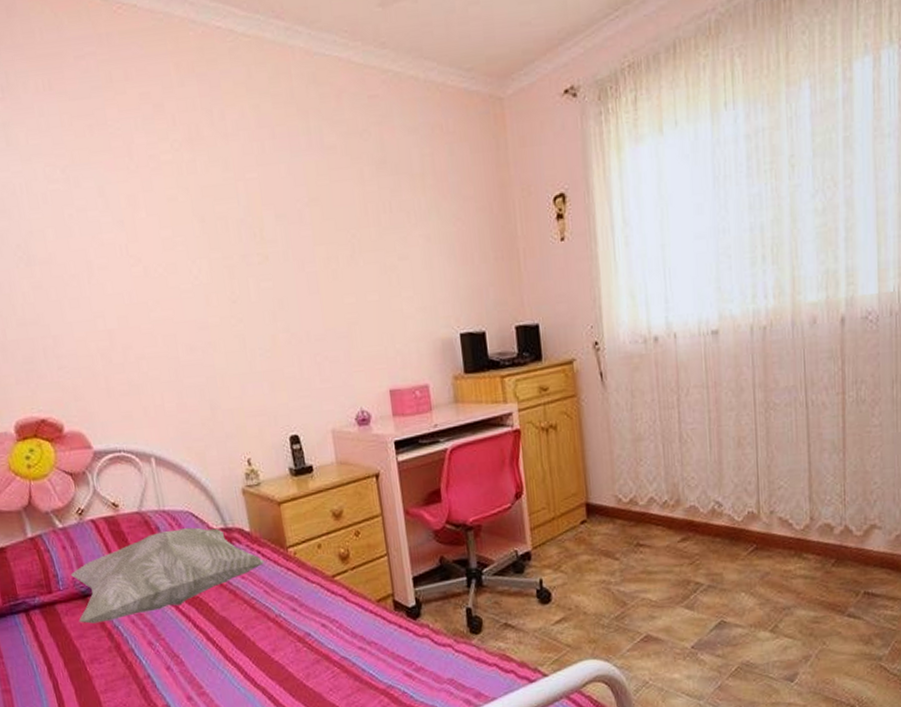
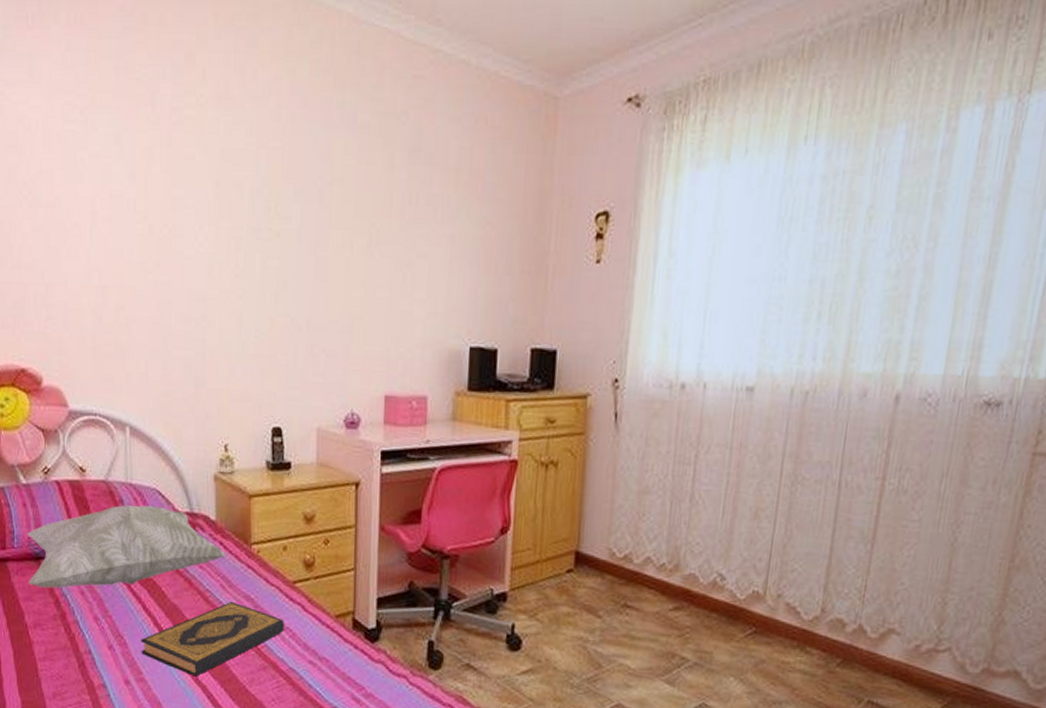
hardback book: none [196,604,331,682] -> present [141,601,284,677]

